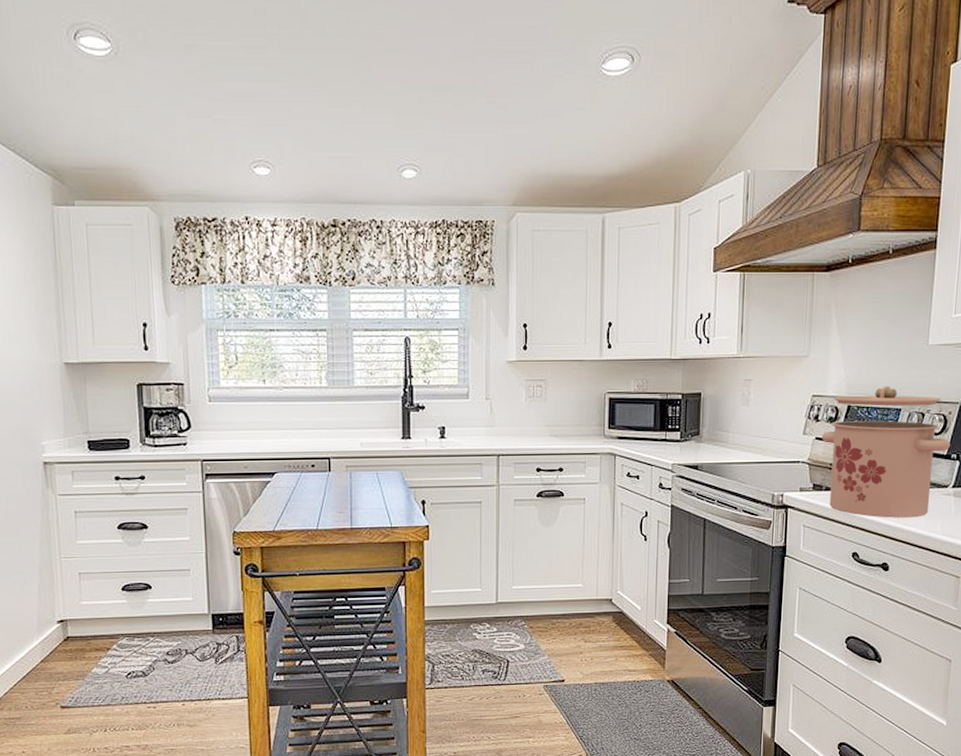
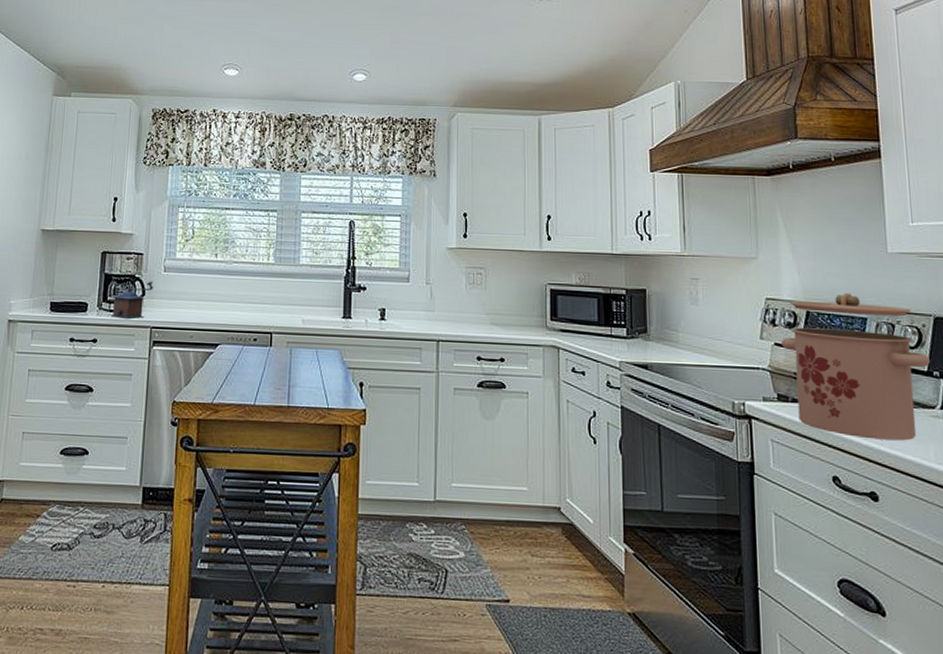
coffee grinder: none [153,412,199,454] -> present [110,281,153,320]

